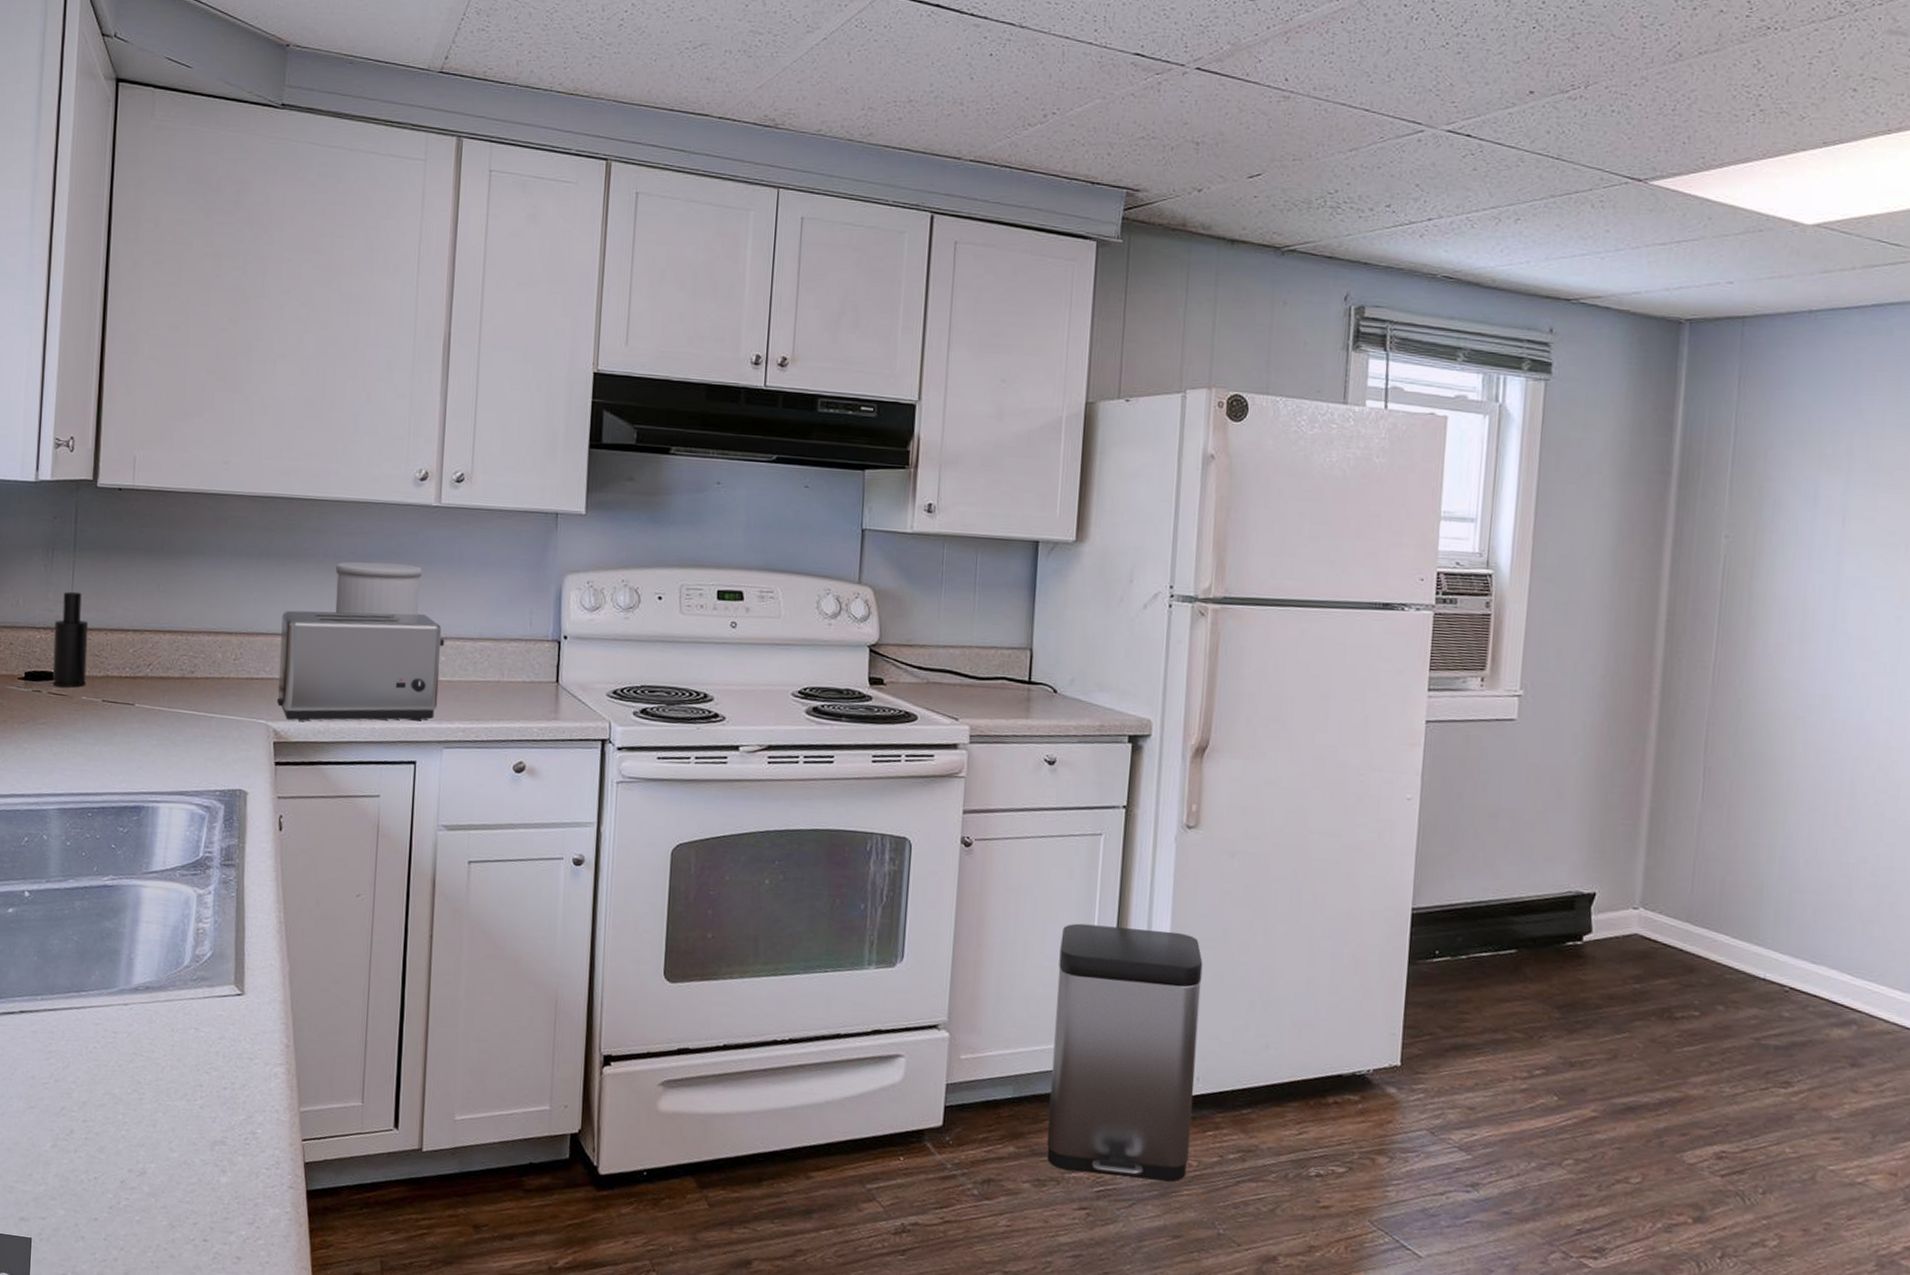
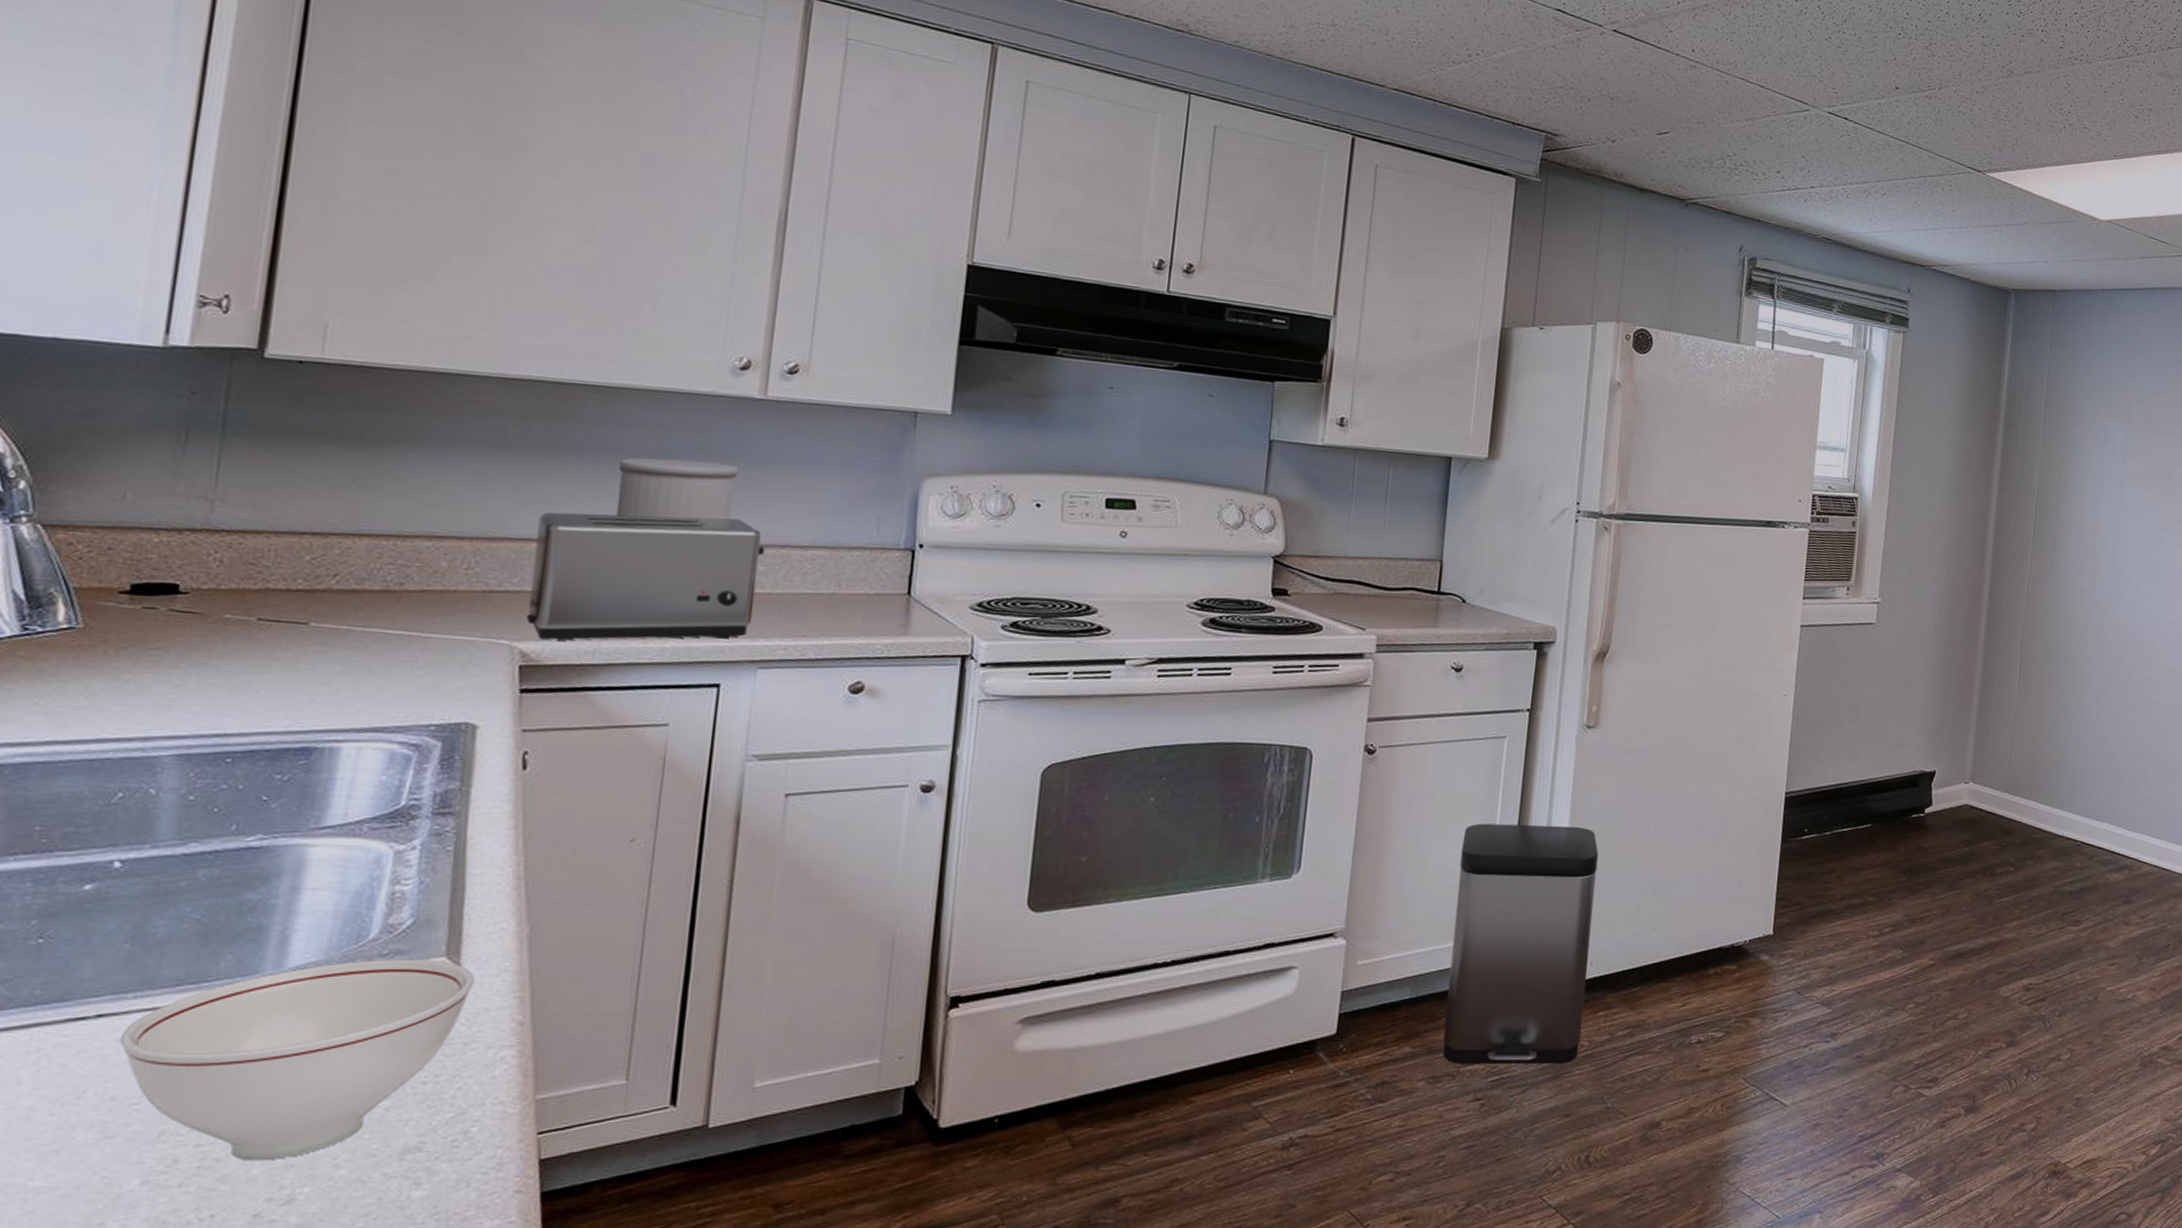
bowl: none [34,983,255,1139] -> present [119,958,476,1161]
soap dispenser: present [52,591,89,688] -> none [175,484,241,603]

